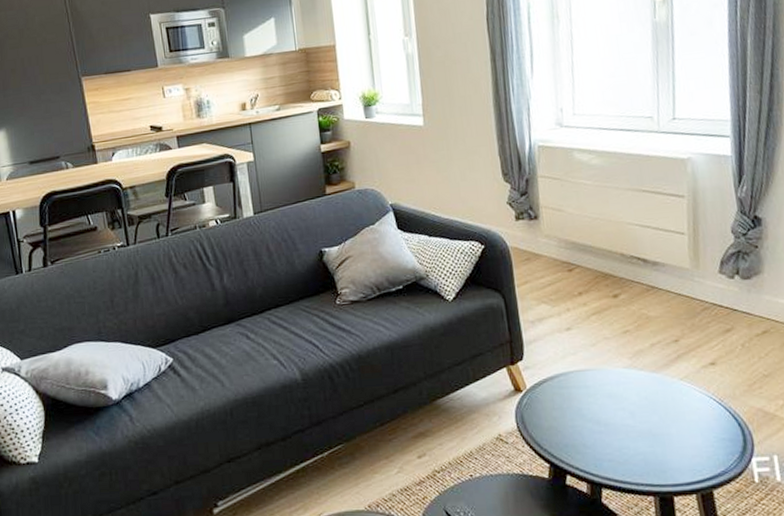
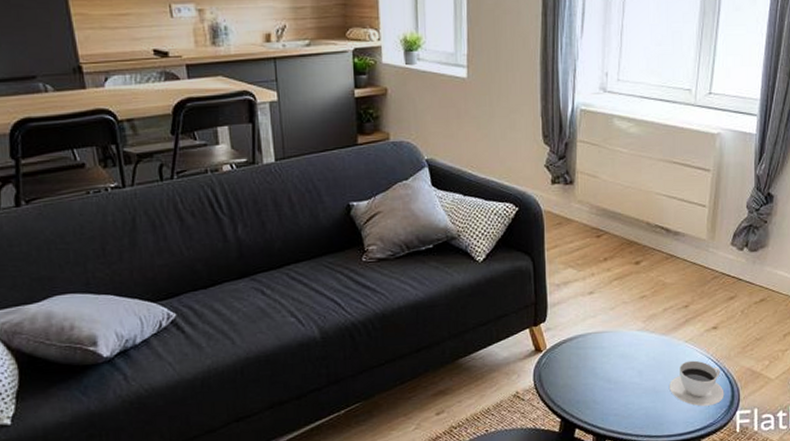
teacup: none [667,400,735,452] -> present [669,360,725,407]

